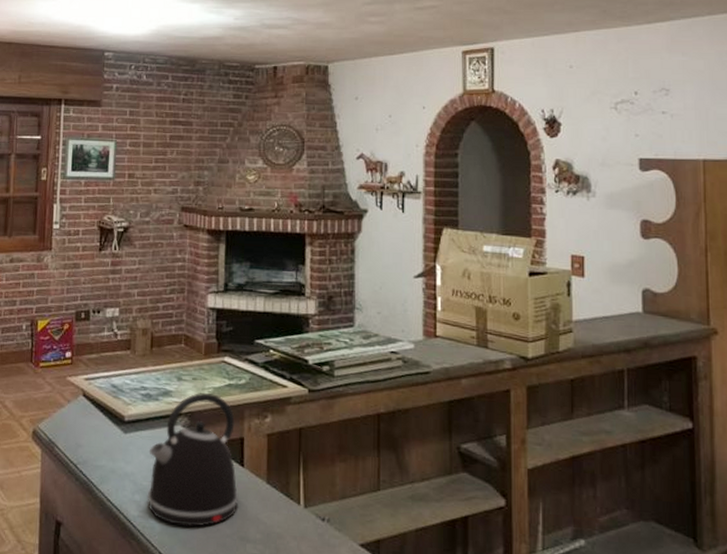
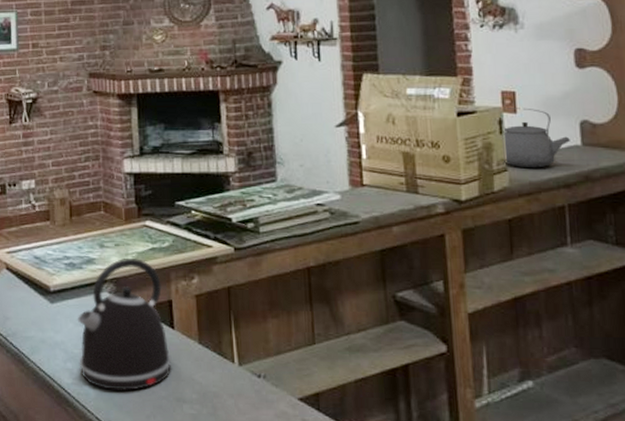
tea kettle: none [570,271,632,332] -> present [502,108,570,168]

